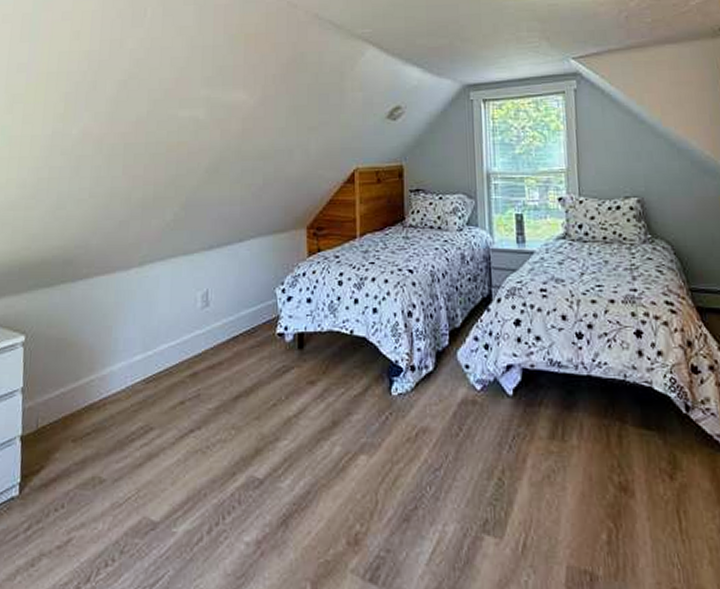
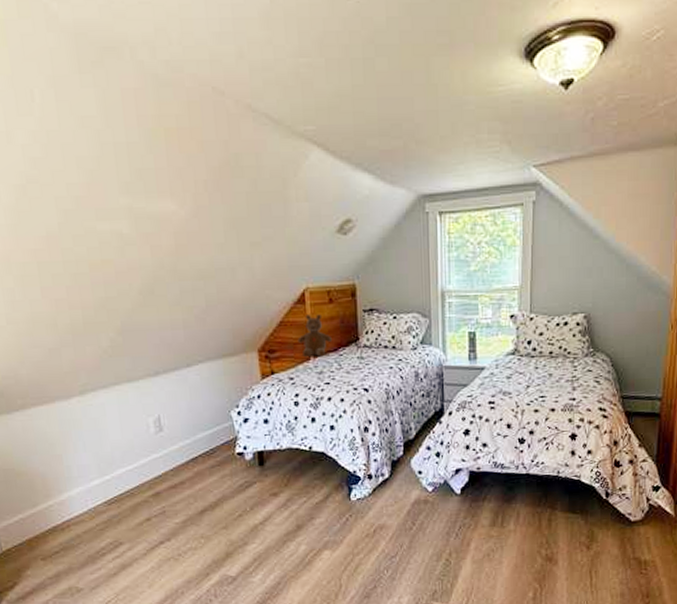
stuffed bear: none [345,193,379,236] -> present [297,314,333,358]

